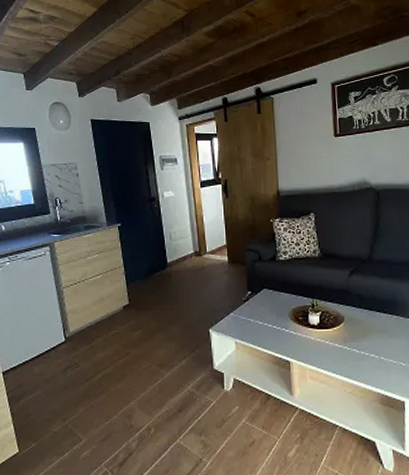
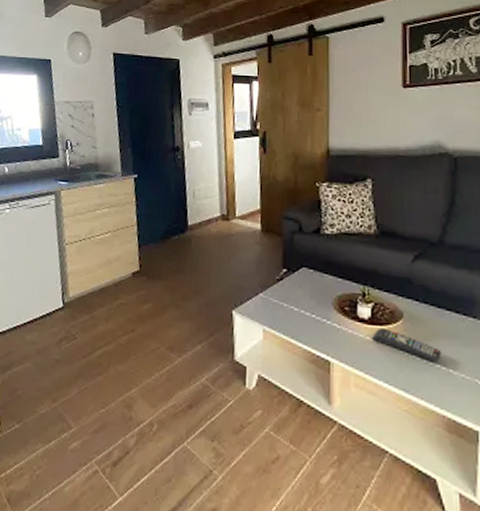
remote control: none [321,331,374,353] -> present [371,328,441,363]

